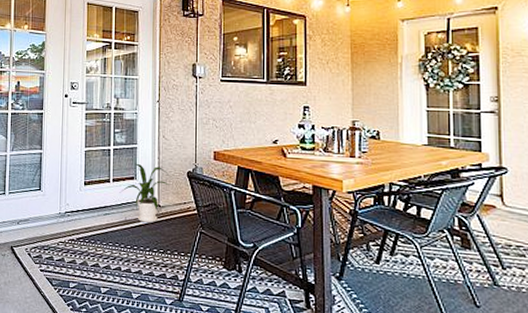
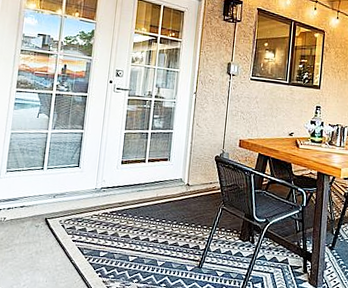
house plant: present [119,163,170,223] -> none [153,146,199,200]

